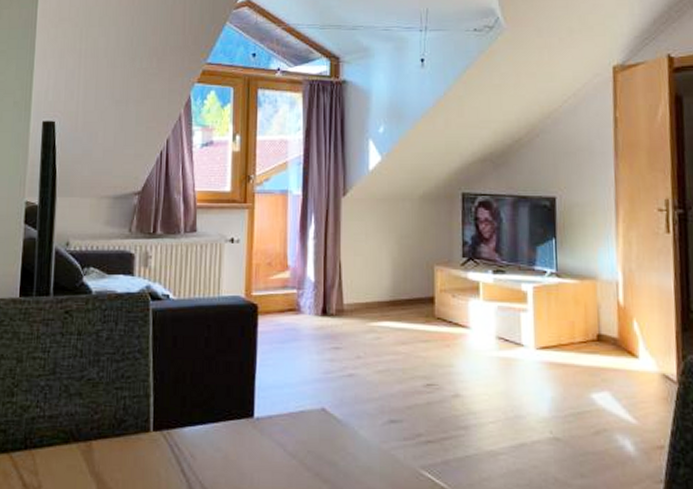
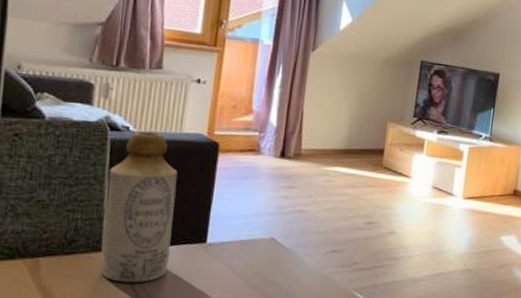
bottle: none [150,298,219,467] -> present [101,131,178,283]

